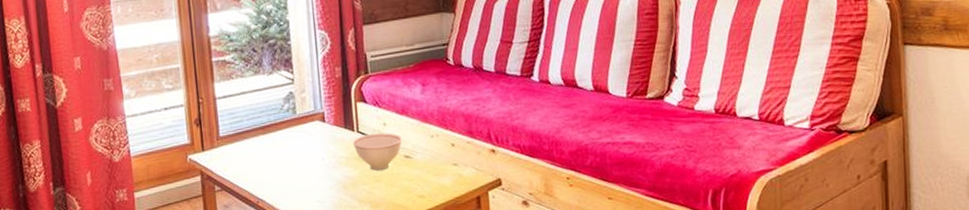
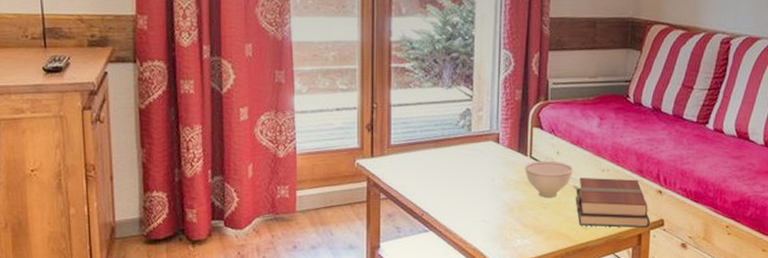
books: none [407,141,487,195] -> present [575,177,650,228]

